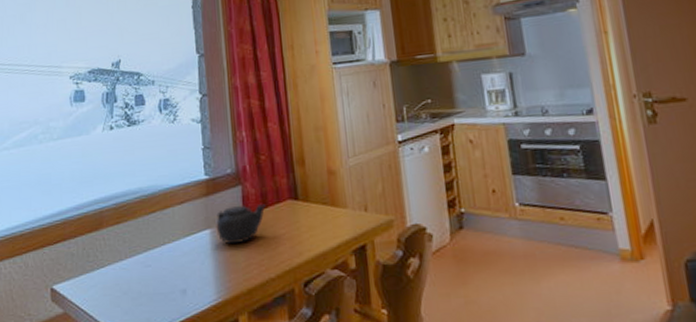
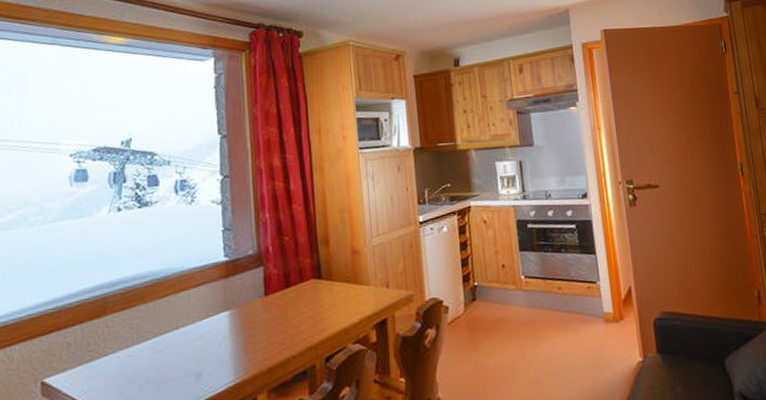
teapot: present [216,204,266,245] -> none [235,284,289,325]

